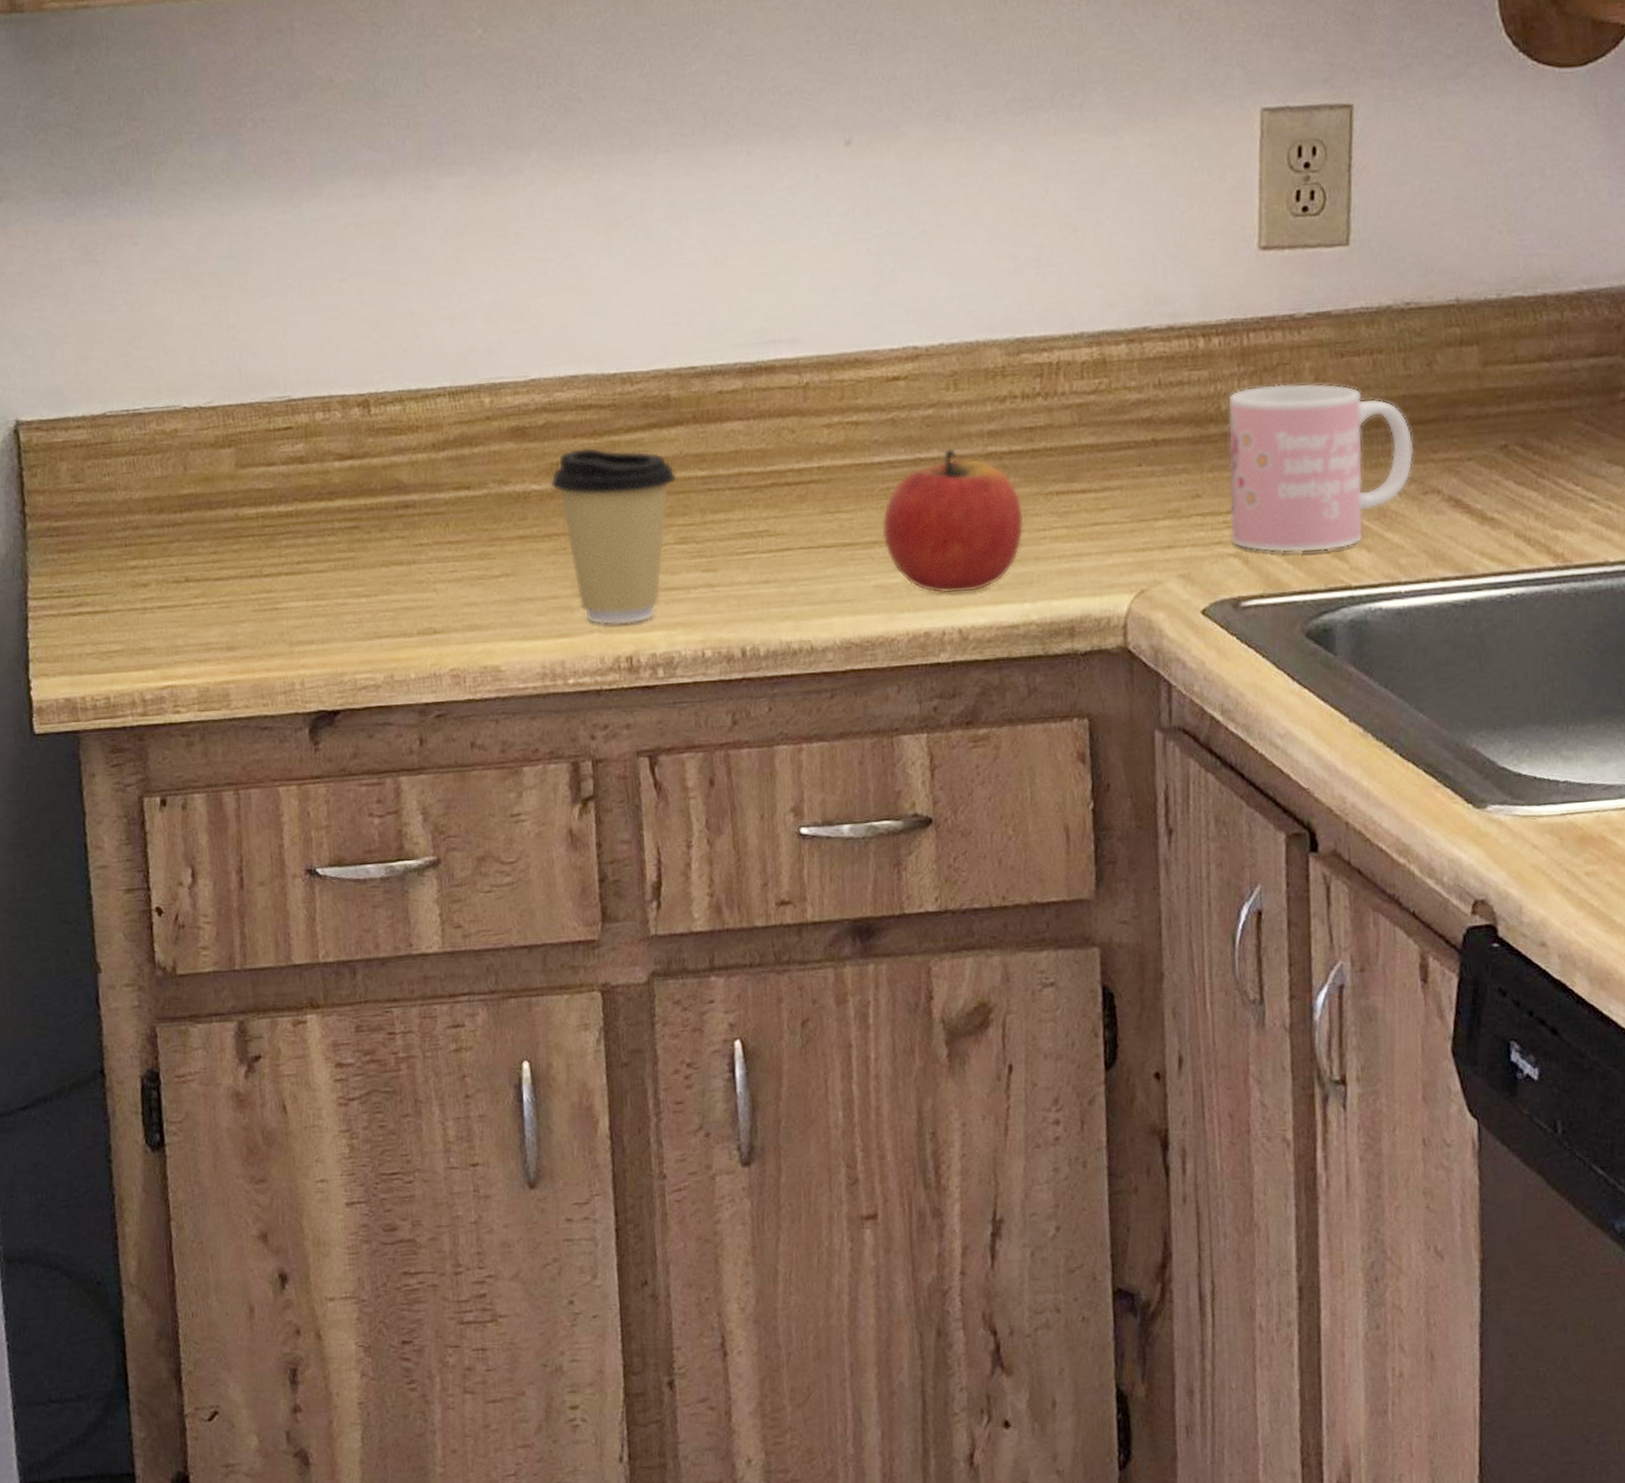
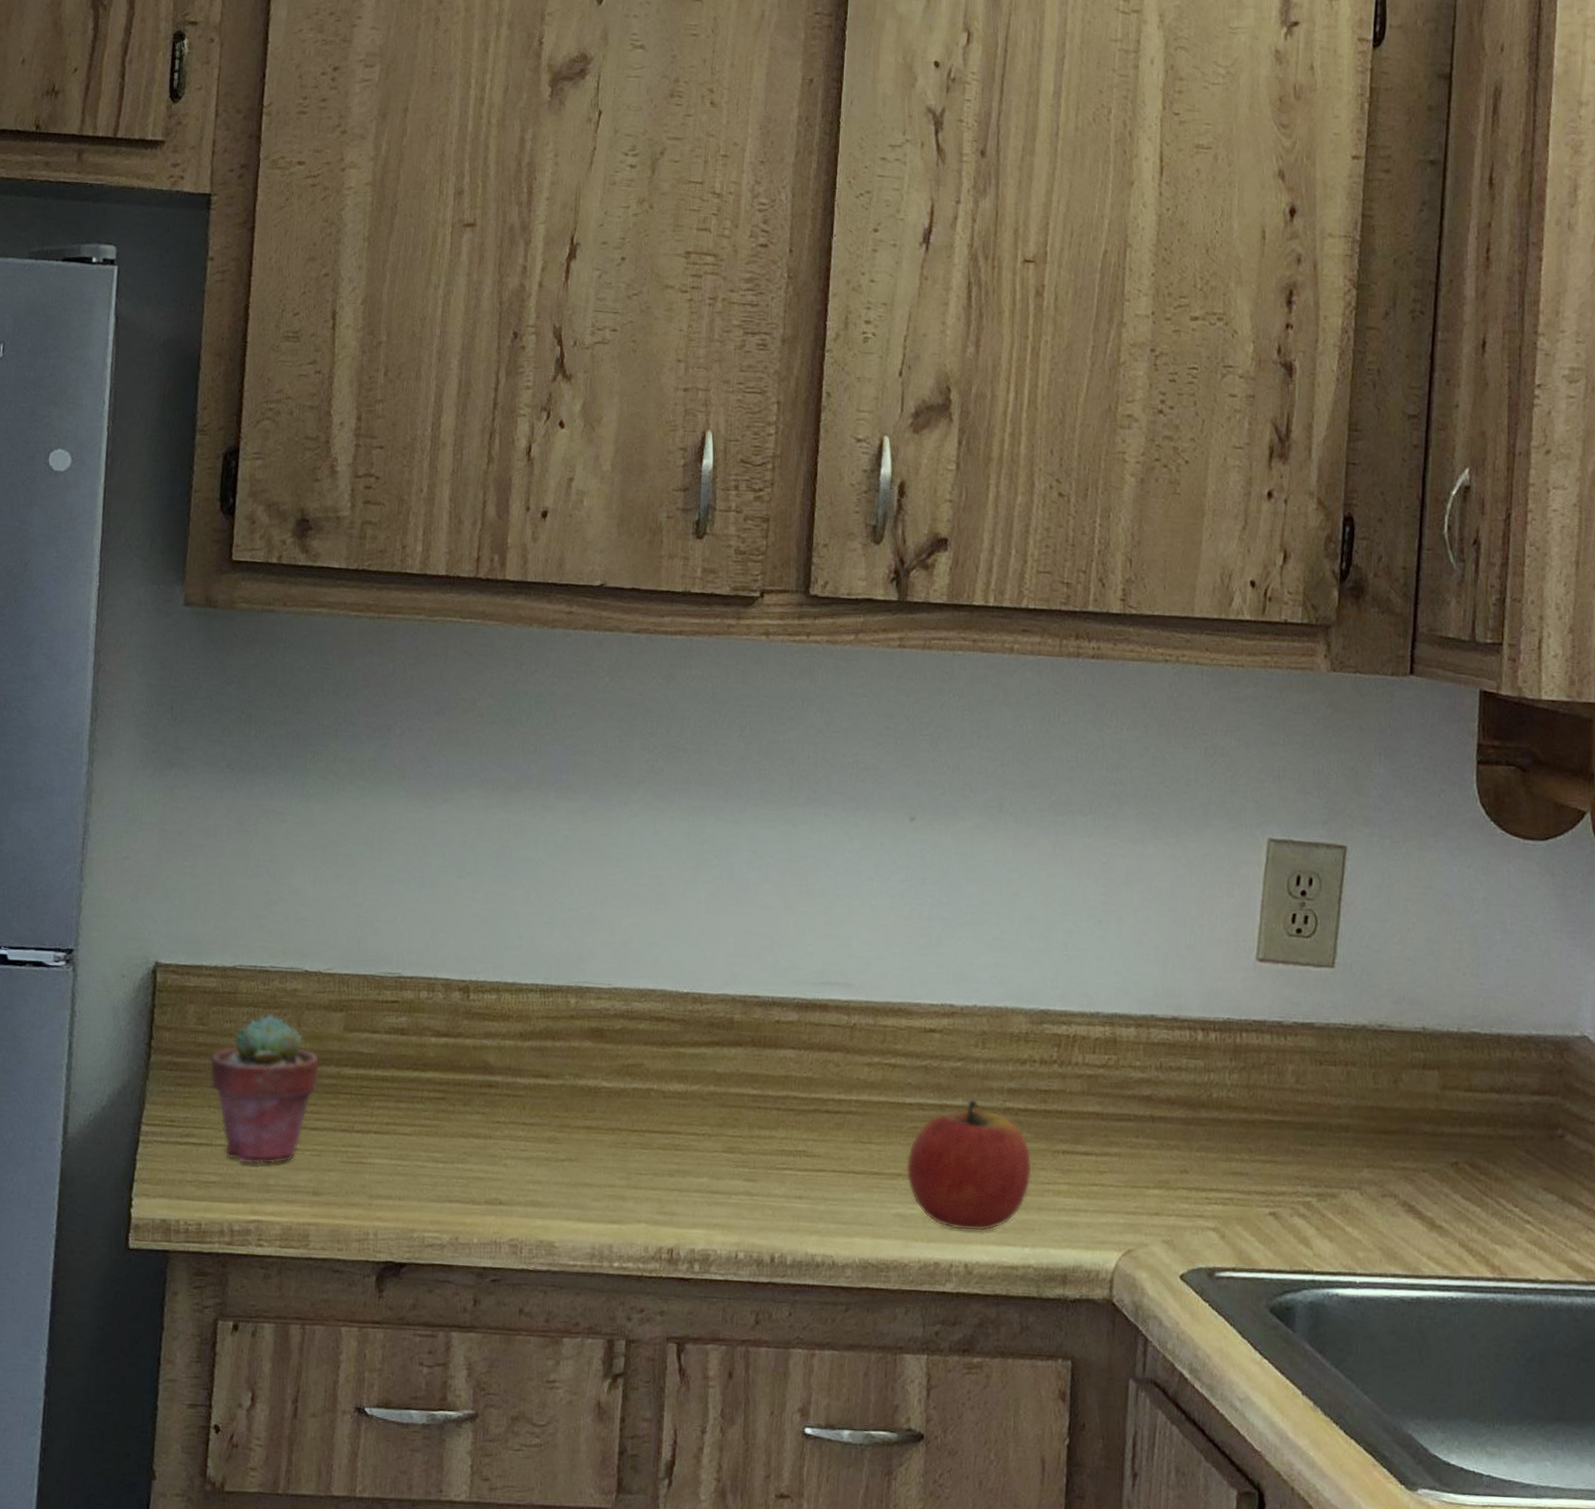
potted succulent: none [91,460,217,627] -> present [209,1013,321,1165]
coffee cup: present [550,447,677,625] -> none [619,1054,731,1220]
mug: present [1227,383,1414,553] -> none [1210,1080,1377,1237]

